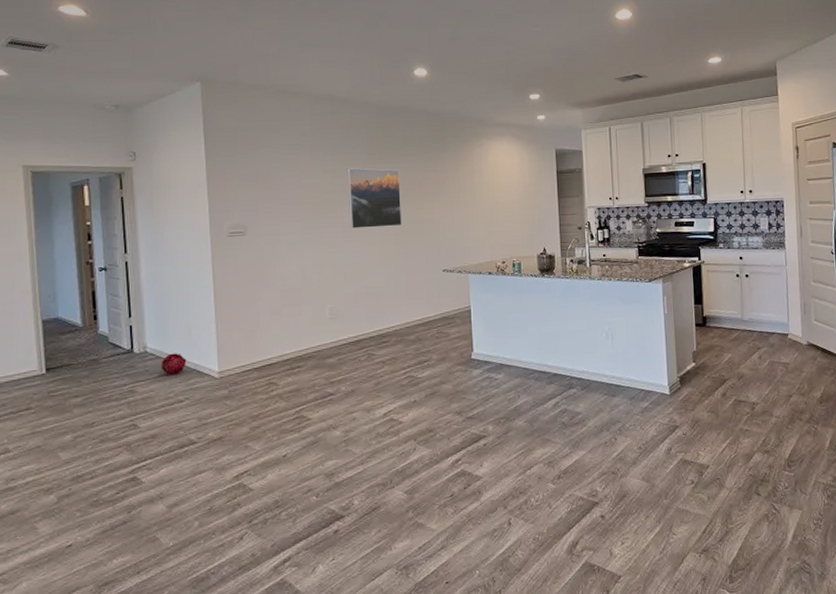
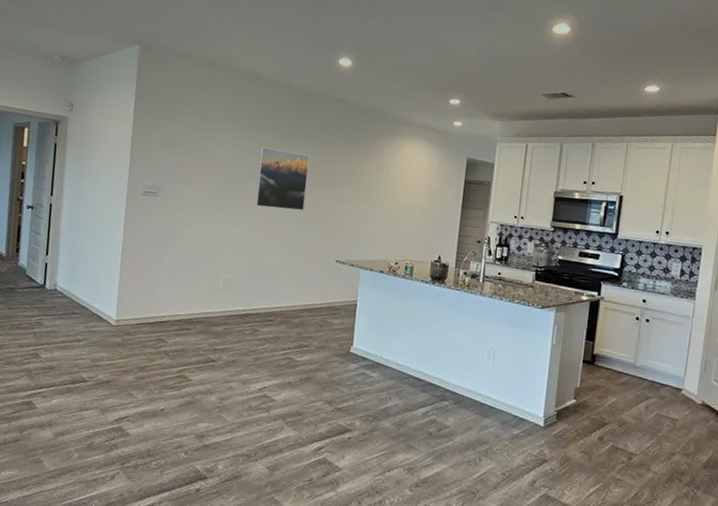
decorative ball: present [161,353,187,375] -> none [66,295,90,315]

